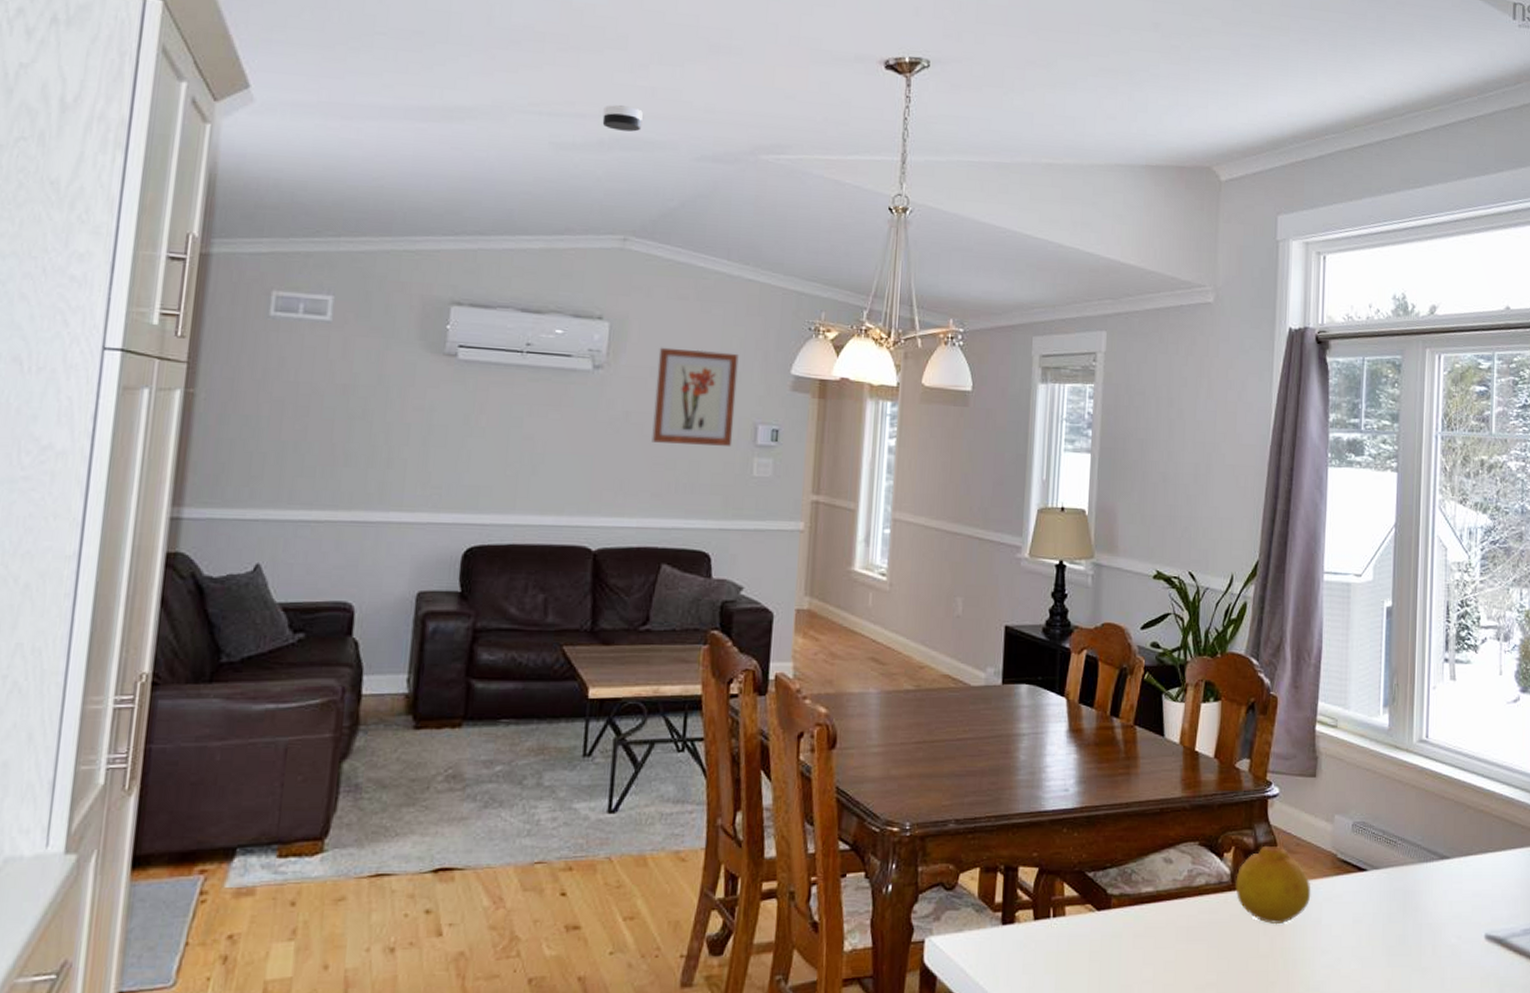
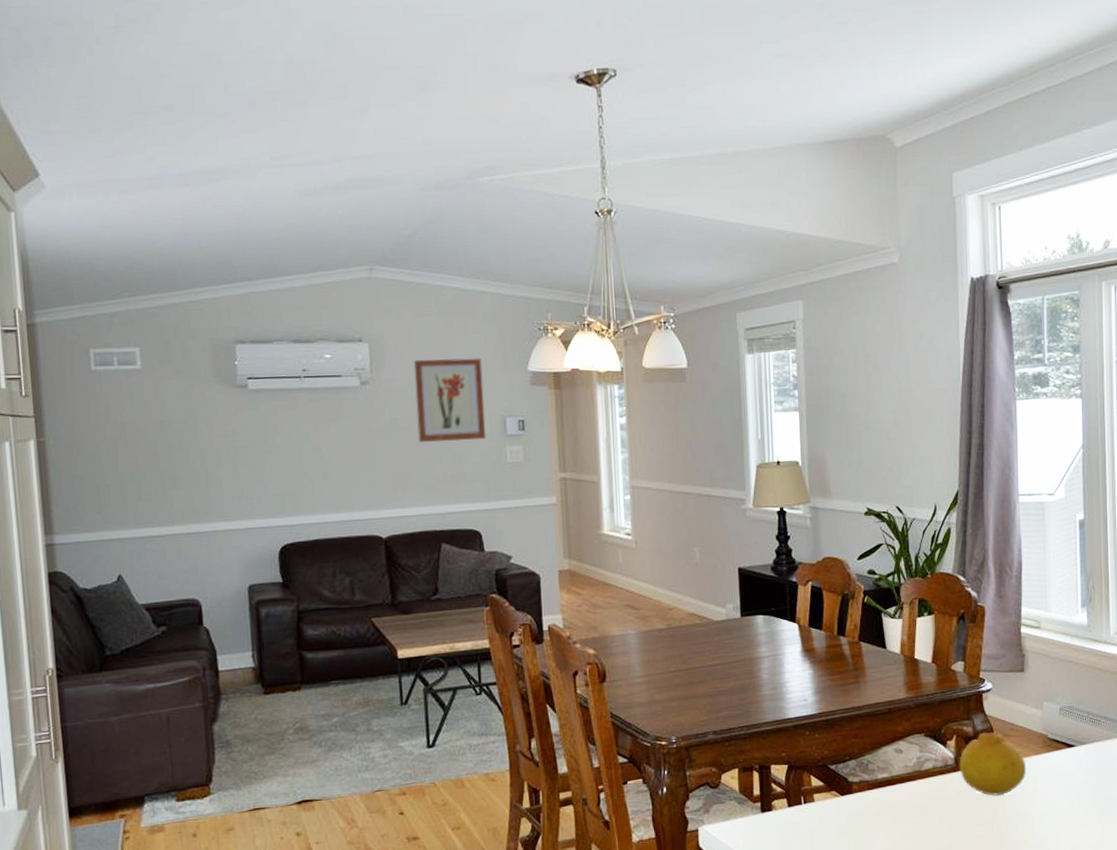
smoke detector: present [602,105,643,132] -> none [335,149,370,172]

